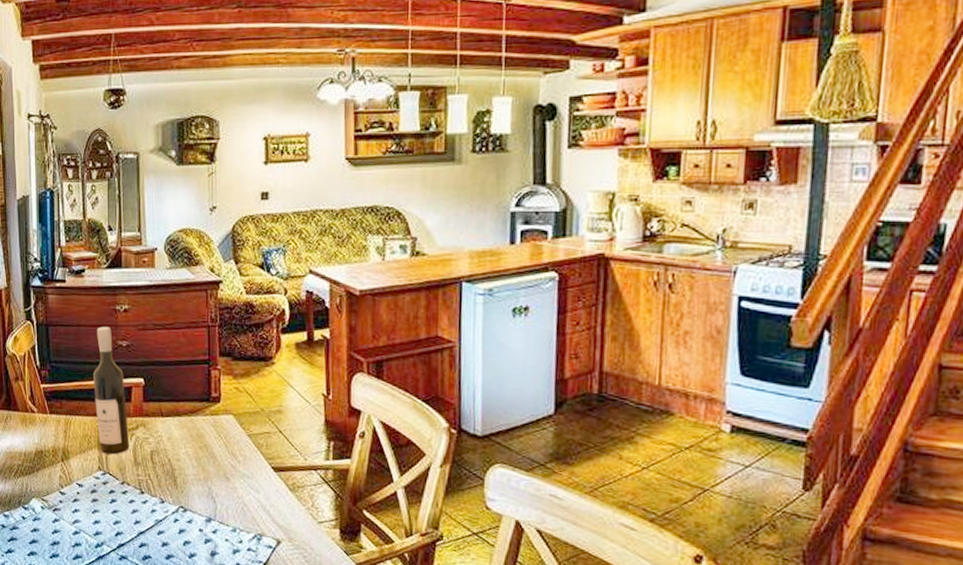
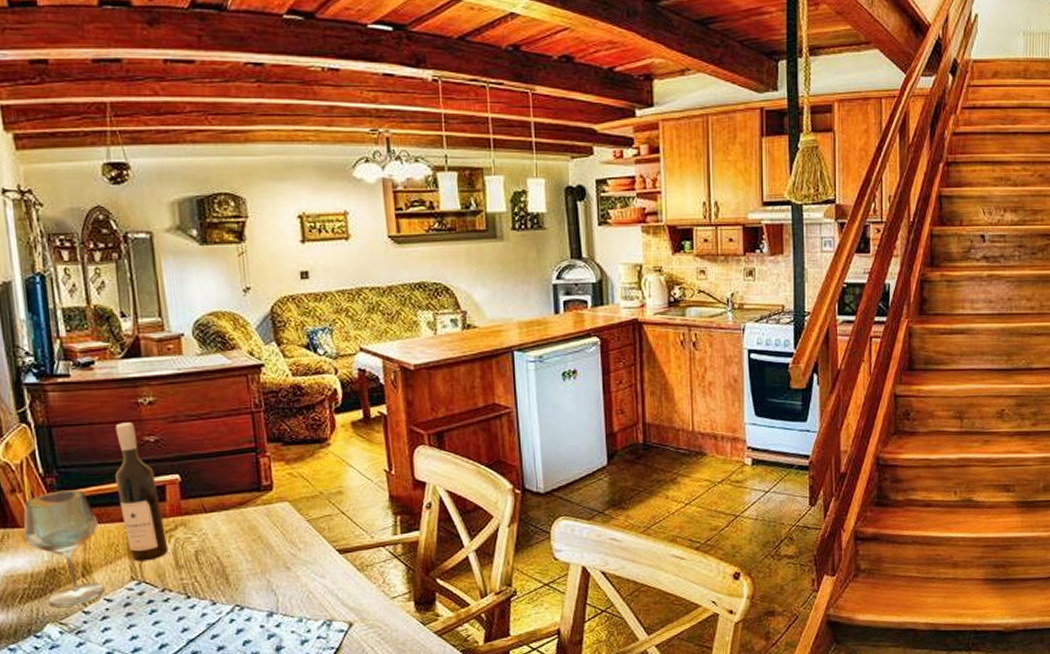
wine glass: none [22,382,77,486] -> present [23,490,105,607]

